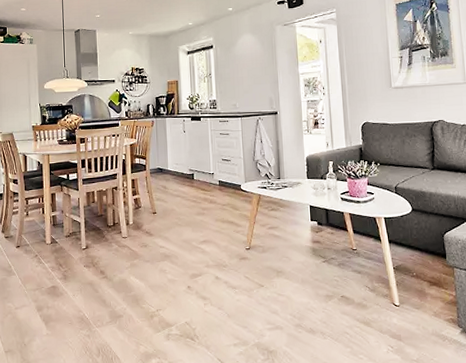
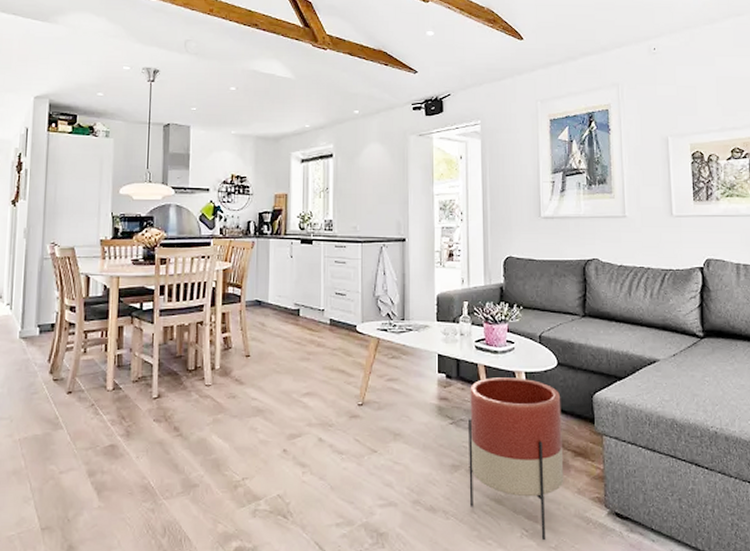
planter: none [338,222,422,355] -> present [469,378,564,541]

